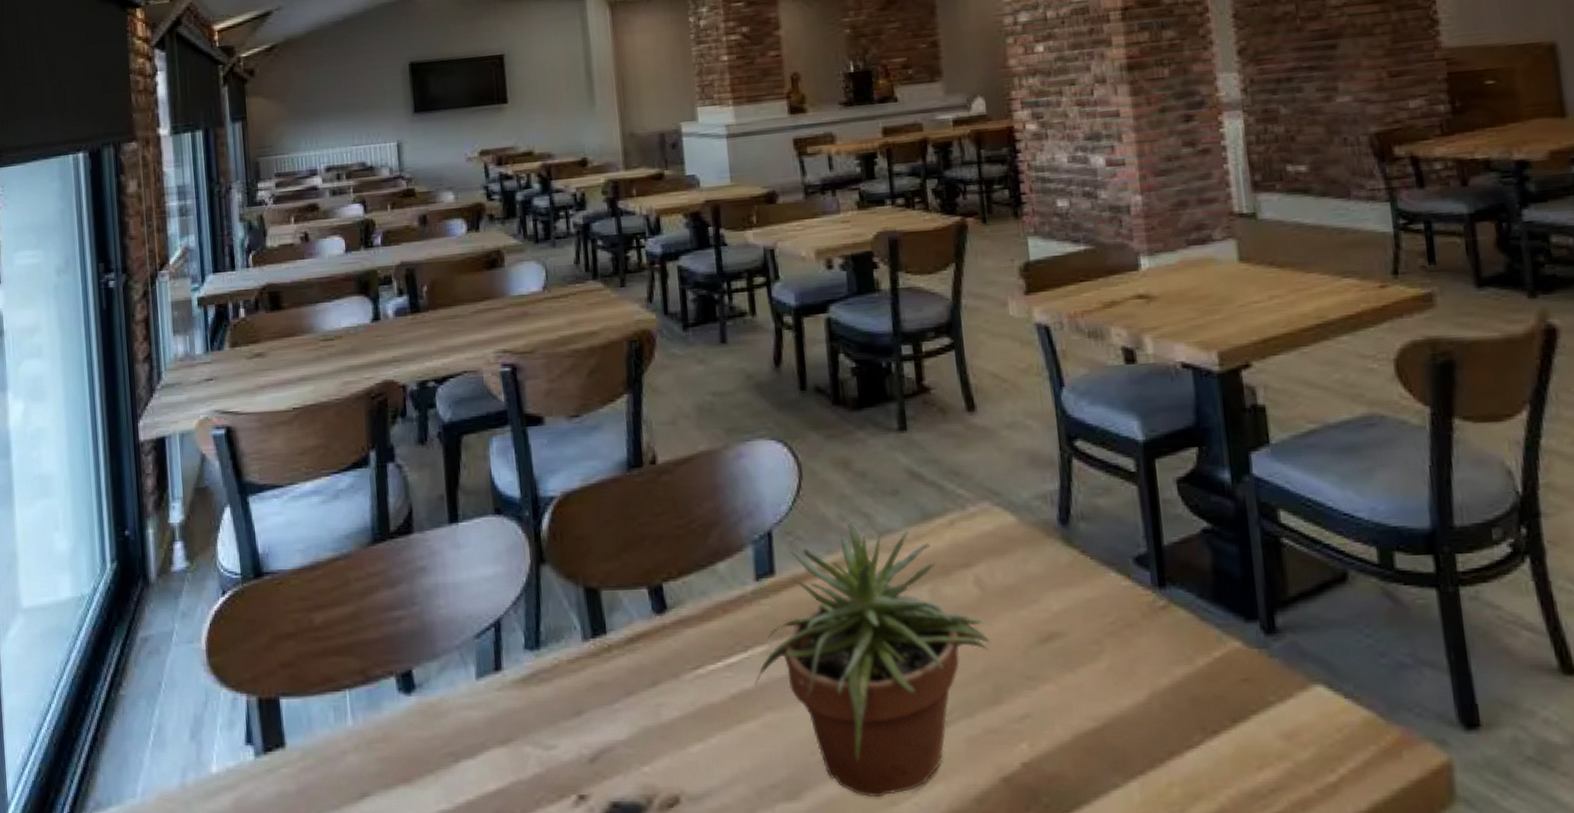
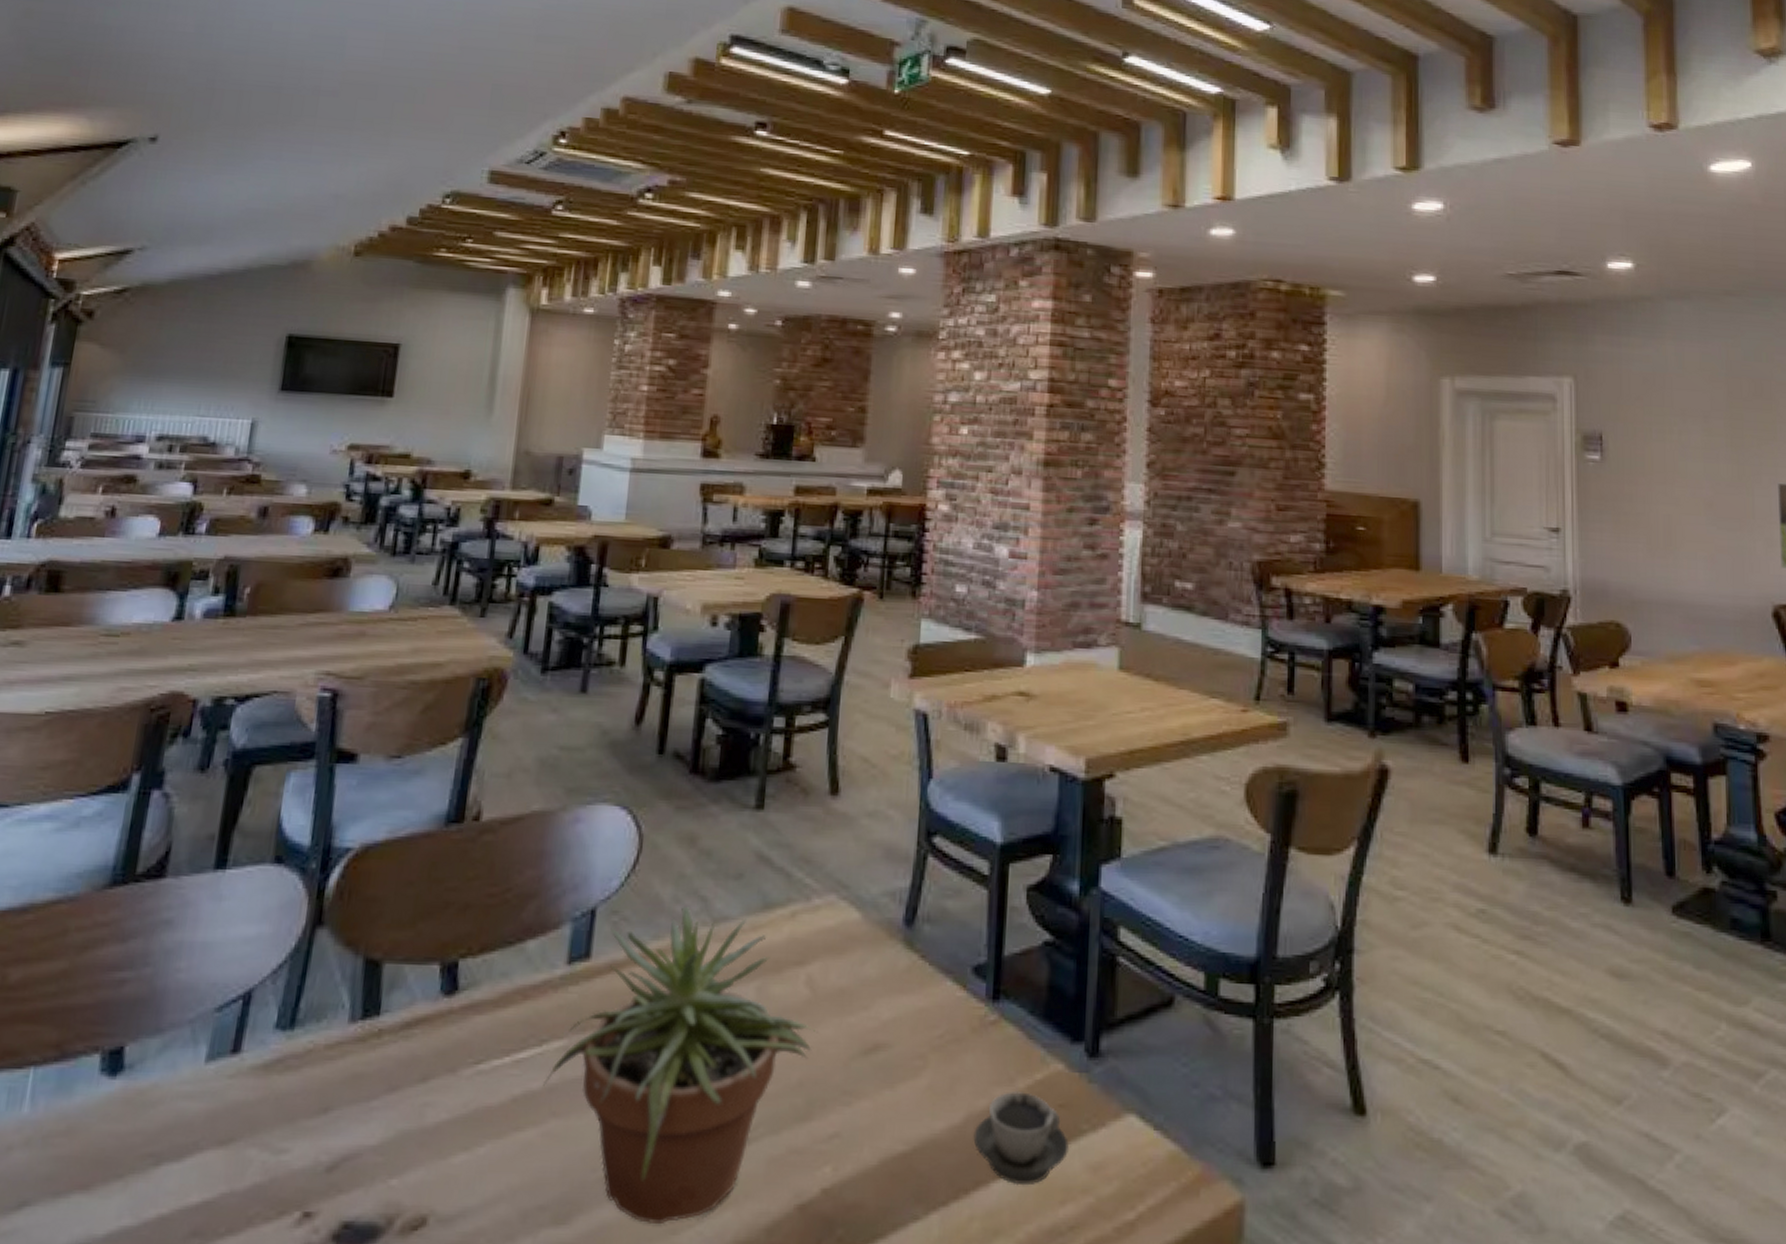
cup: none [1160,669,1260,754] -> present [973,1092,1070,1186]

